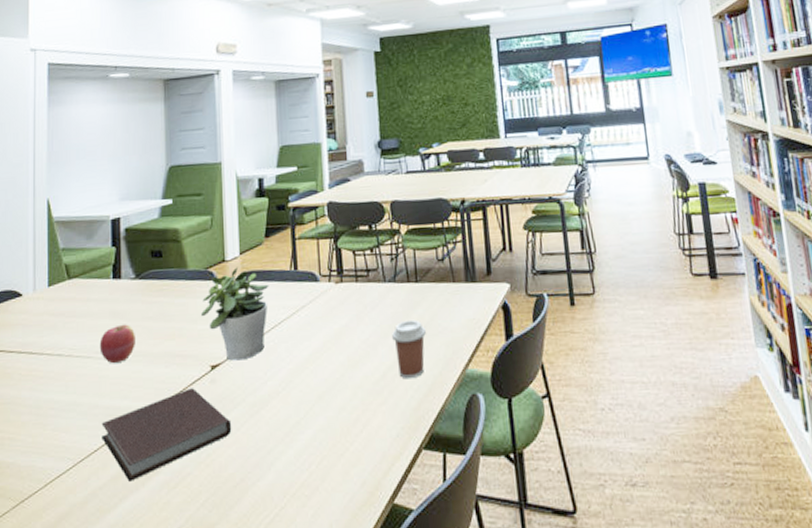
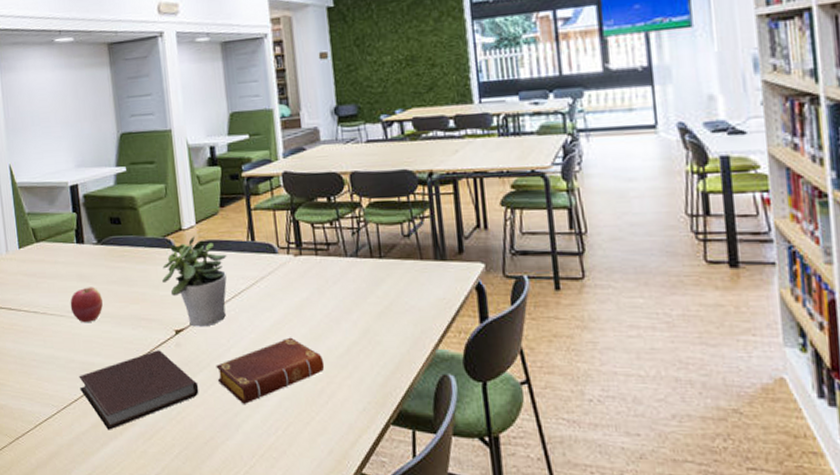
book: none [251,365,361,440] -> present [216,337,325,404]
coffee cup: present [392,319,426,379] -> none [355,296,392,356]

